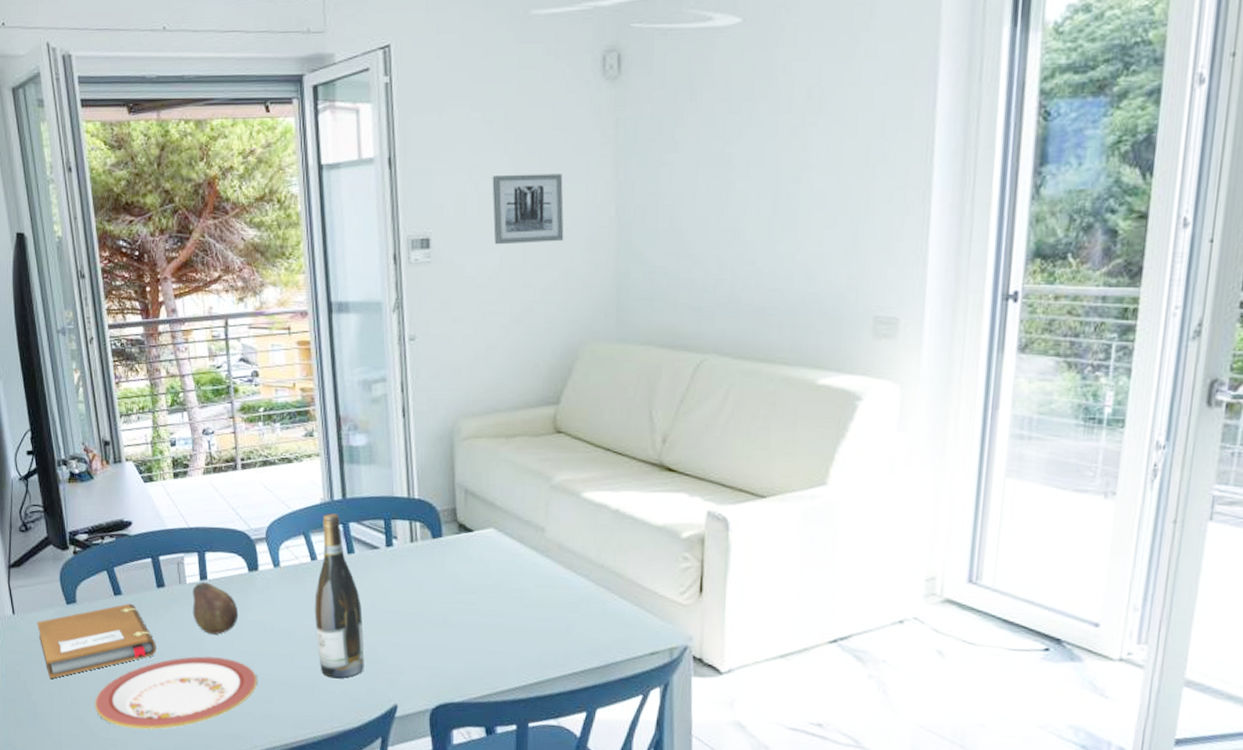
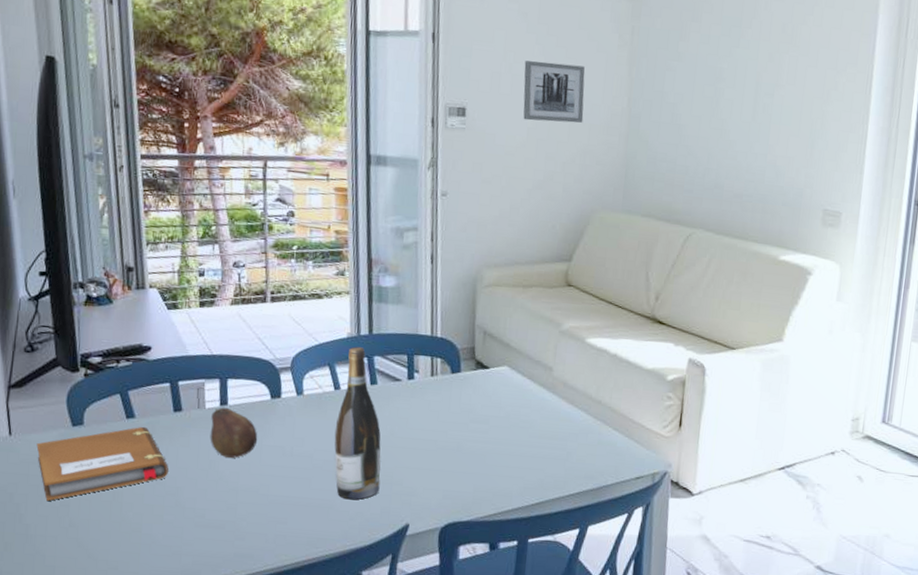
plate: present [95,656,257,730] -> none [96,478,273,551]

